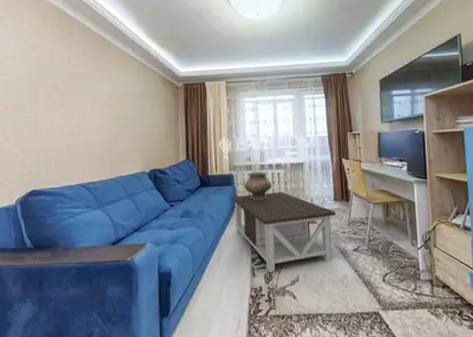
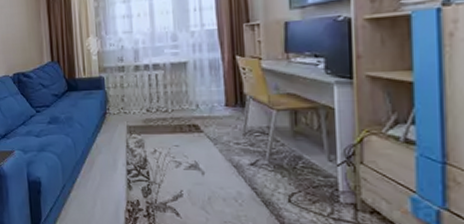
coffee table: present [231,192,336,274] -> none [102,96,228,187]
ceramic pot: present [244,172,272,200] -> none [116,73,149,105]

